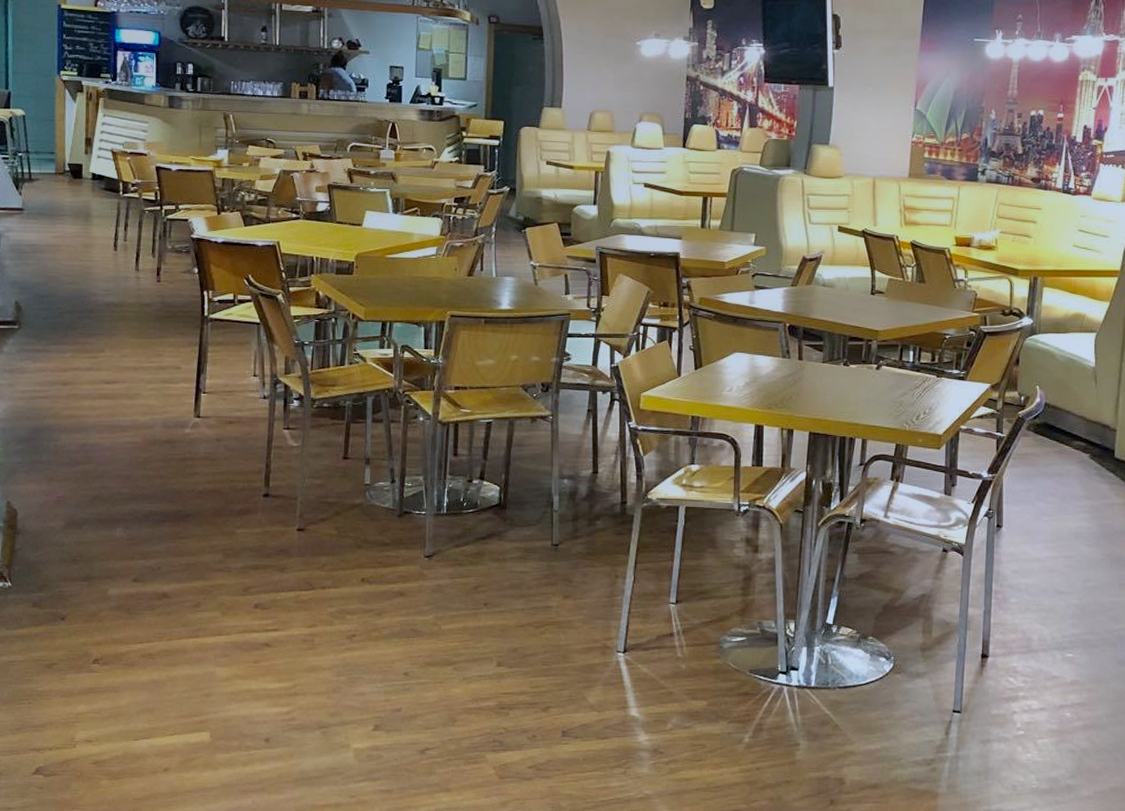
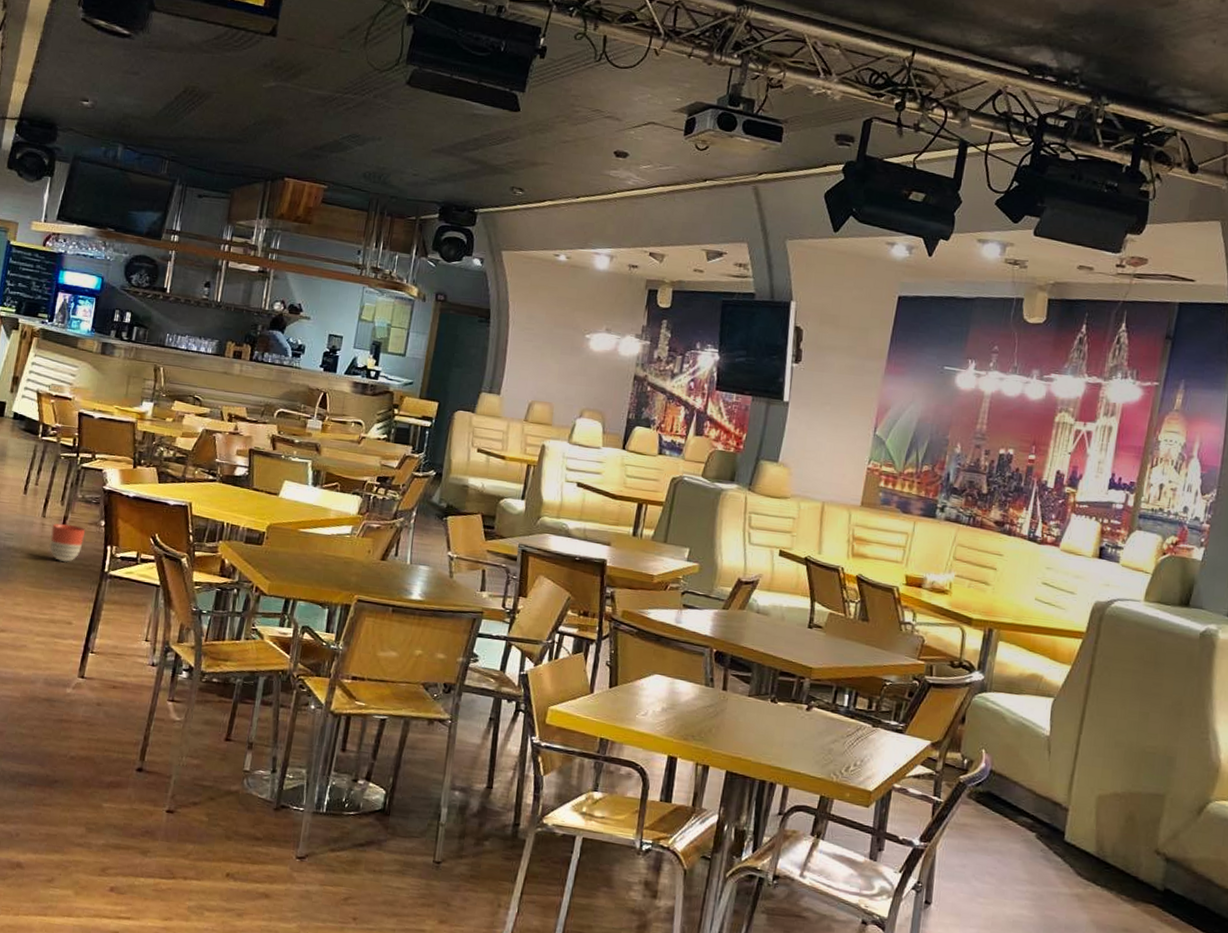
planter: none [146,275,181,312] -> present [49,523,86,563]

